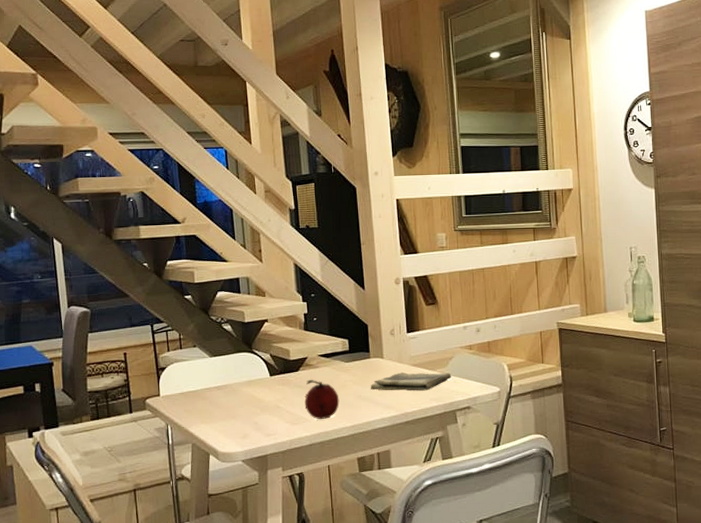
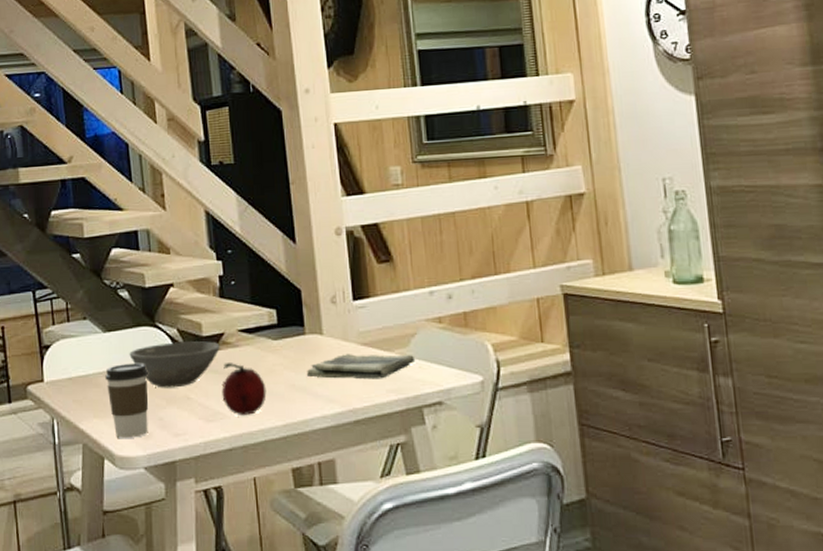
coffee cup: none [211,380,246,438] -> present [105,362,149,438]
bowl: none [231,363,304,400] -> present [129,341,220,388]

